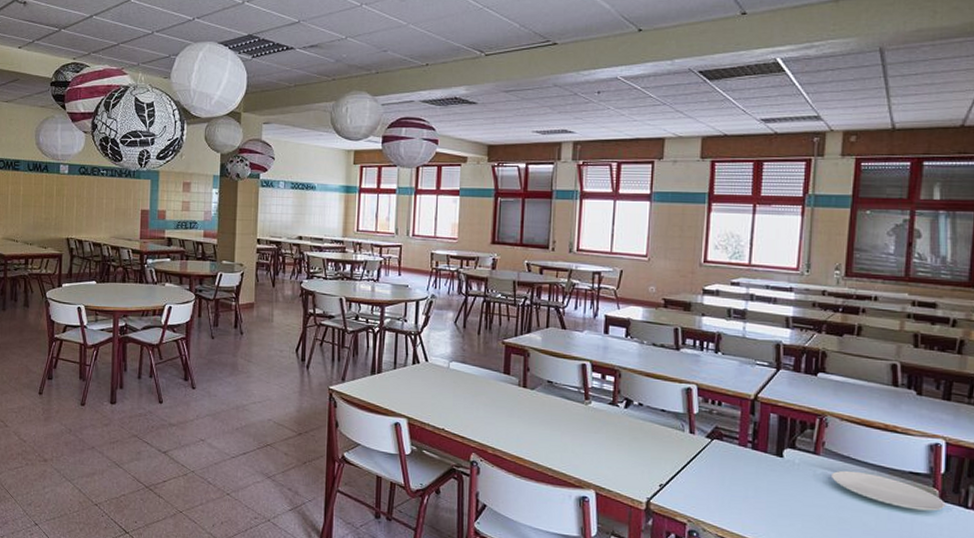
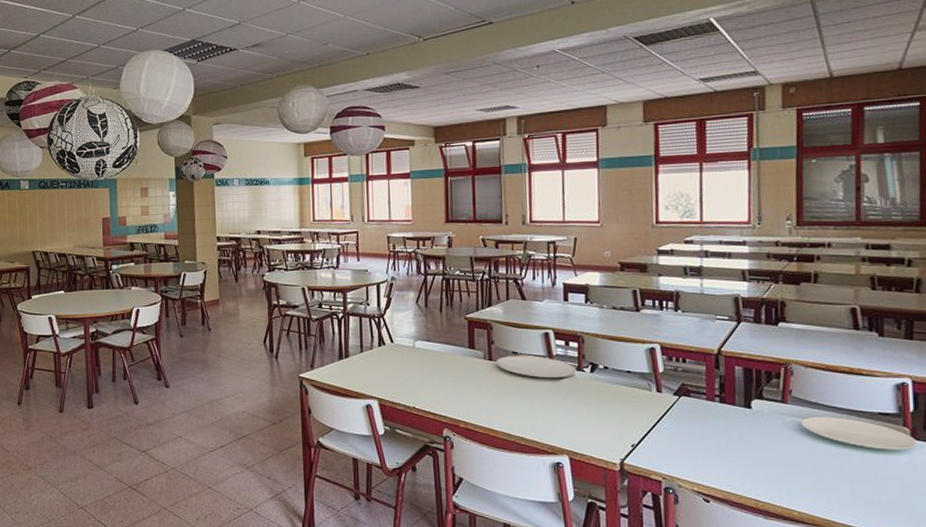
plate: none [530,384,611,411] -> present [496,356,577,378]

